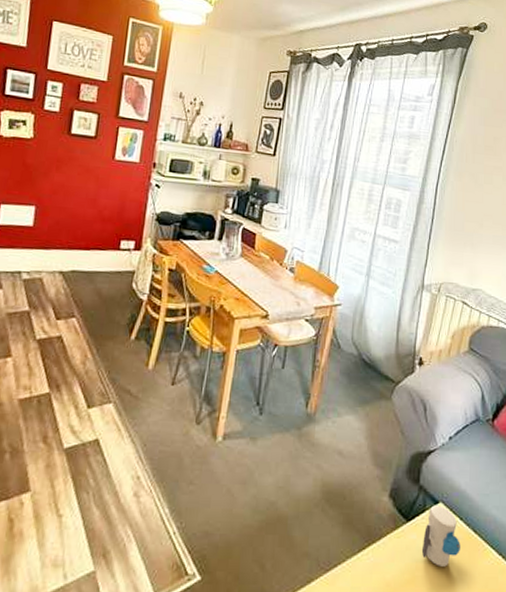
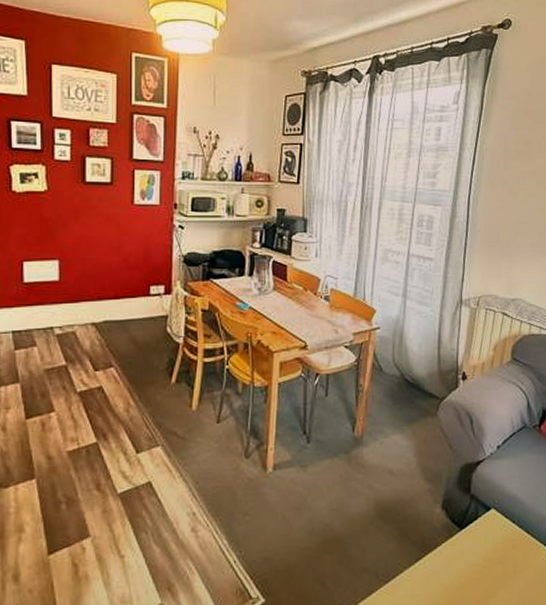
toy: present [421,505,460,567] -> none [476,511,515,568]

